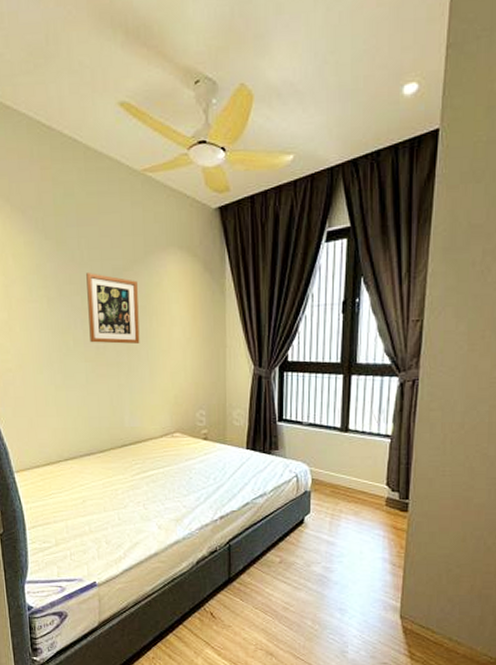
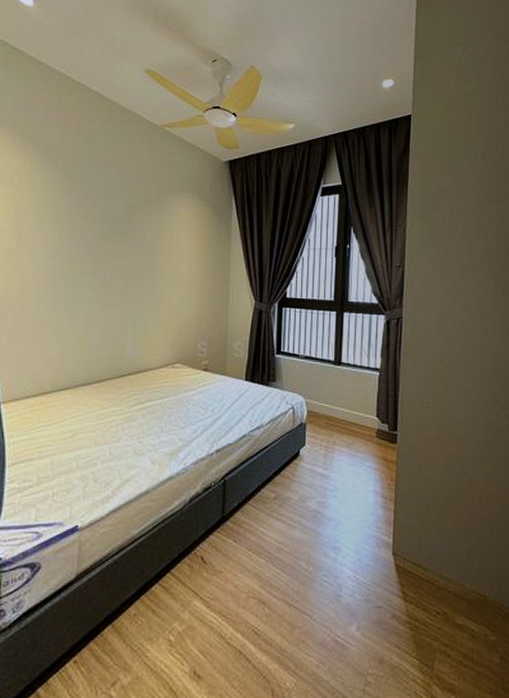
wall art: present [86,273,140,344] -> none [98,209,149,276]

